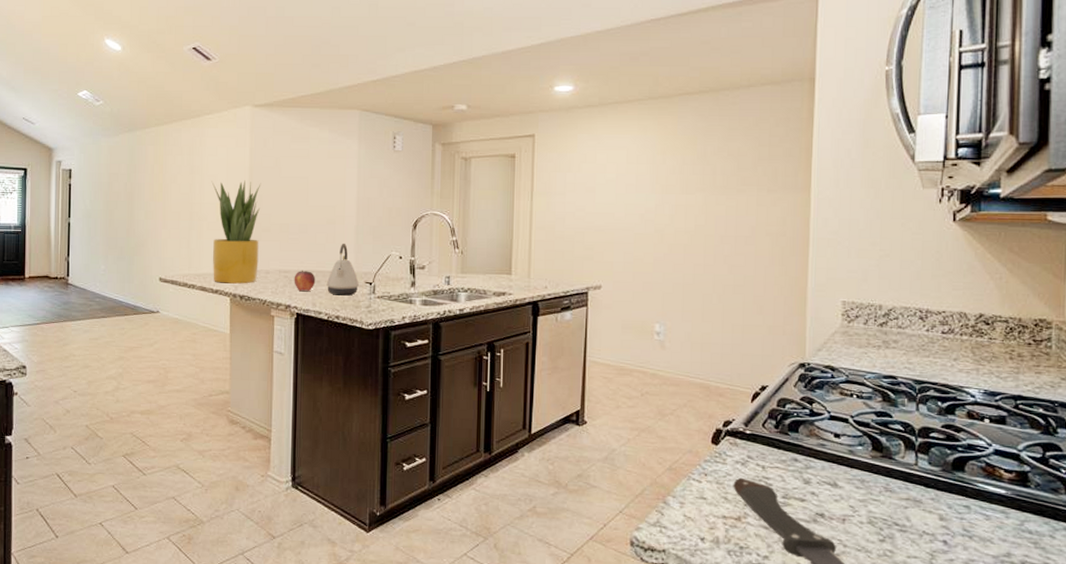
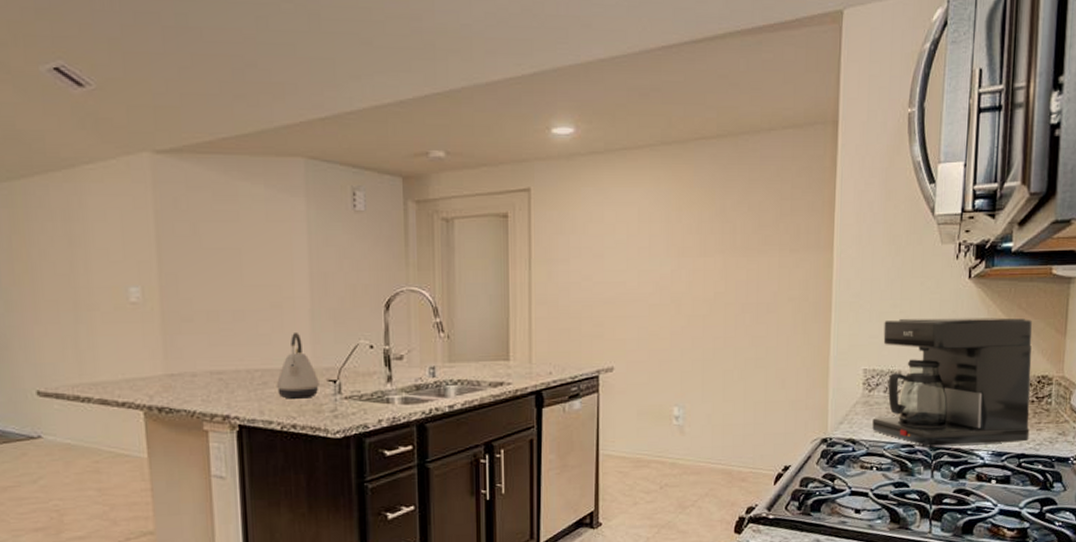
planter: present [211,180,261,284] -> none [101,254,181,393]
fruit: present [294,270,316,292] -> none [231,369,262,397]
coffee maker: none [852,256,1027,384] -> present [872,317,1033,446]

